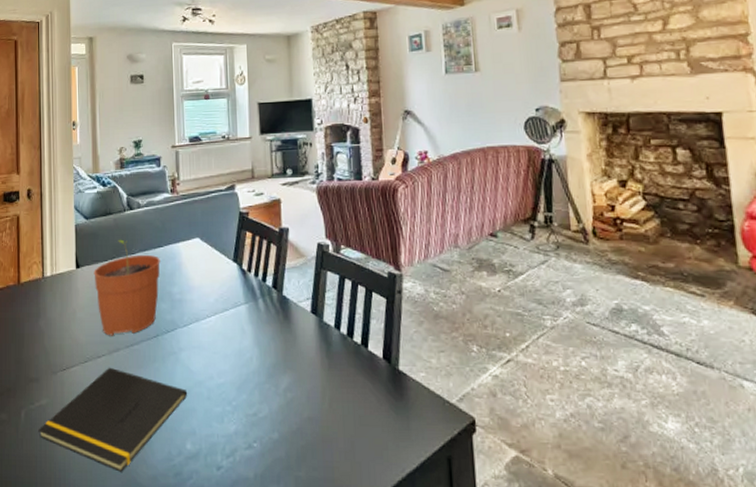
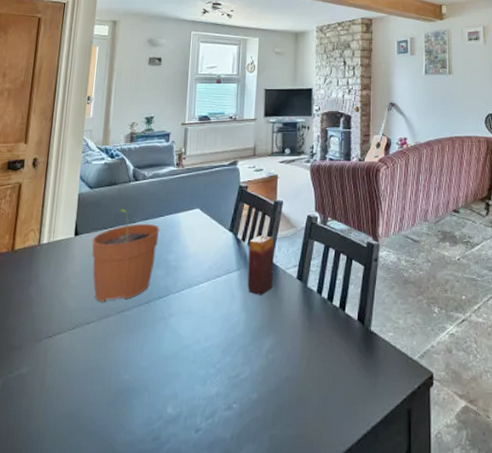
notepad: present [38,367,188,472] -> none [14,333,174,440]
candle: none [256,266,285,330] -> present [247,235,274,295]

